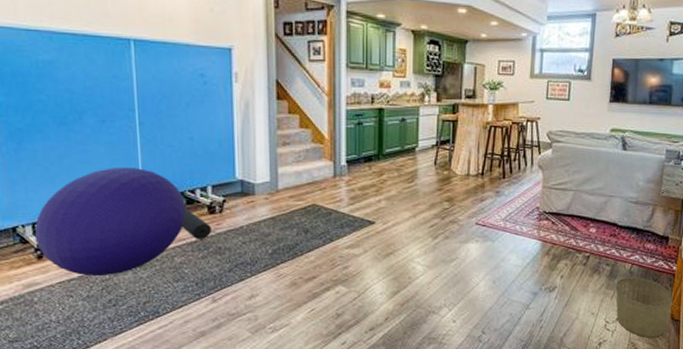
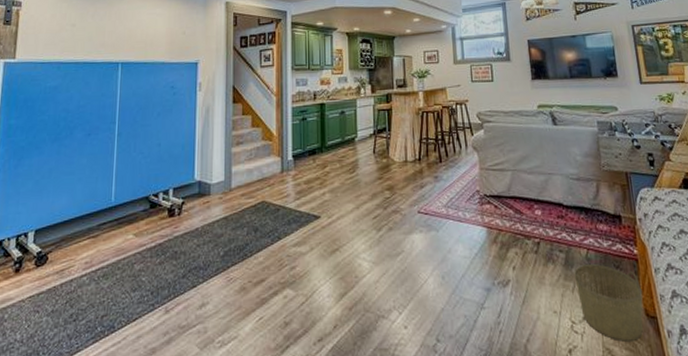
exercise ball: present [34,166,186,277] -> none [16,175,149,289]
foam roller: present [182,209,211,239] -> none [144,213,170,244]

